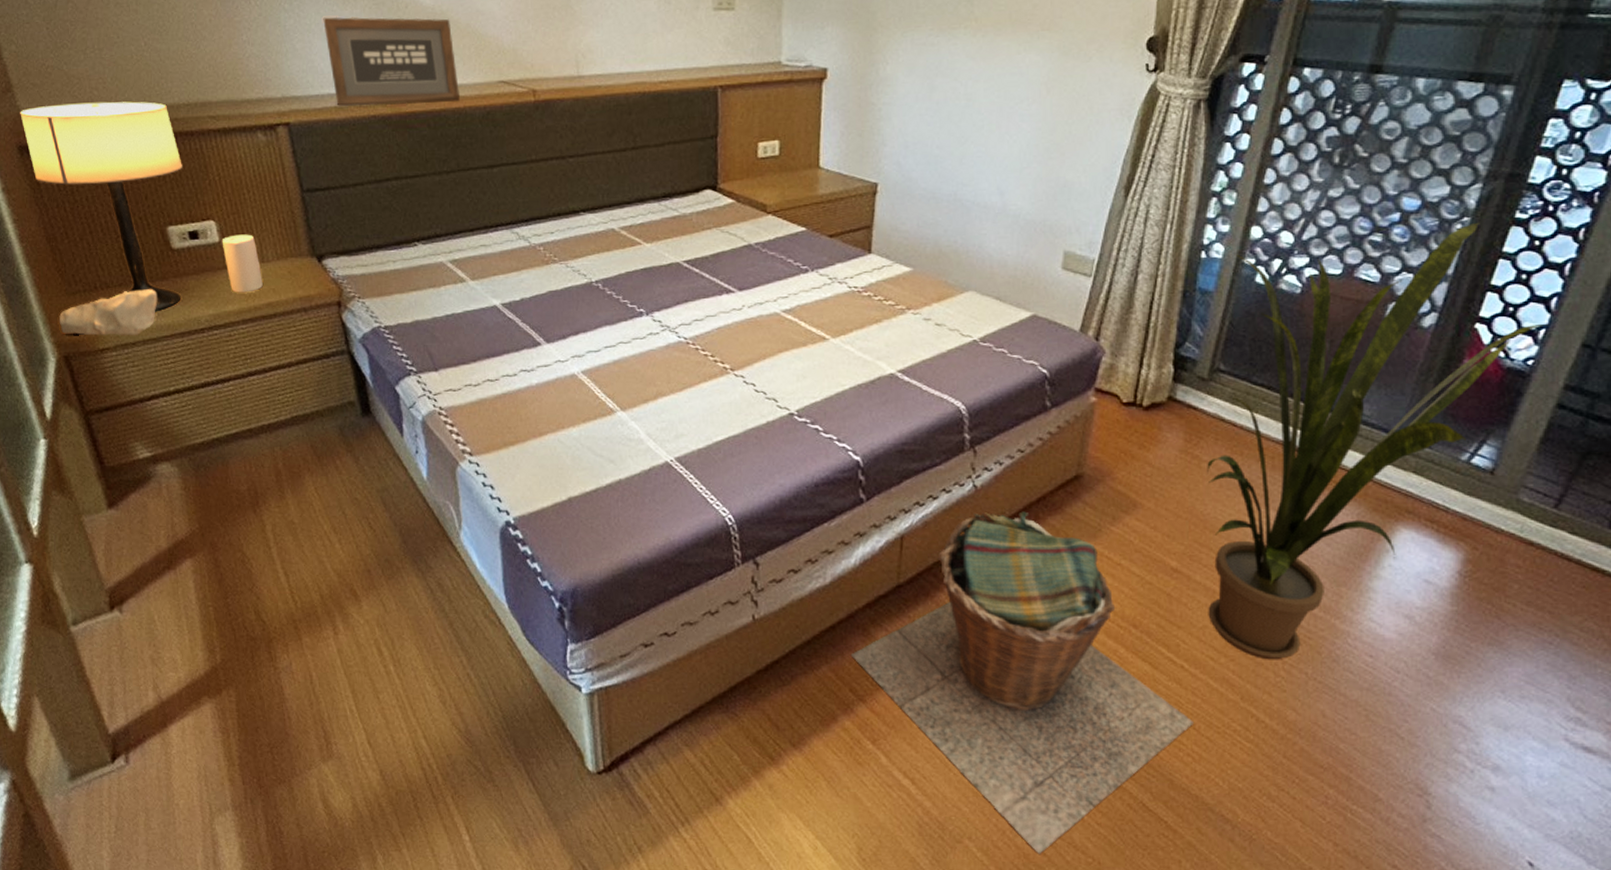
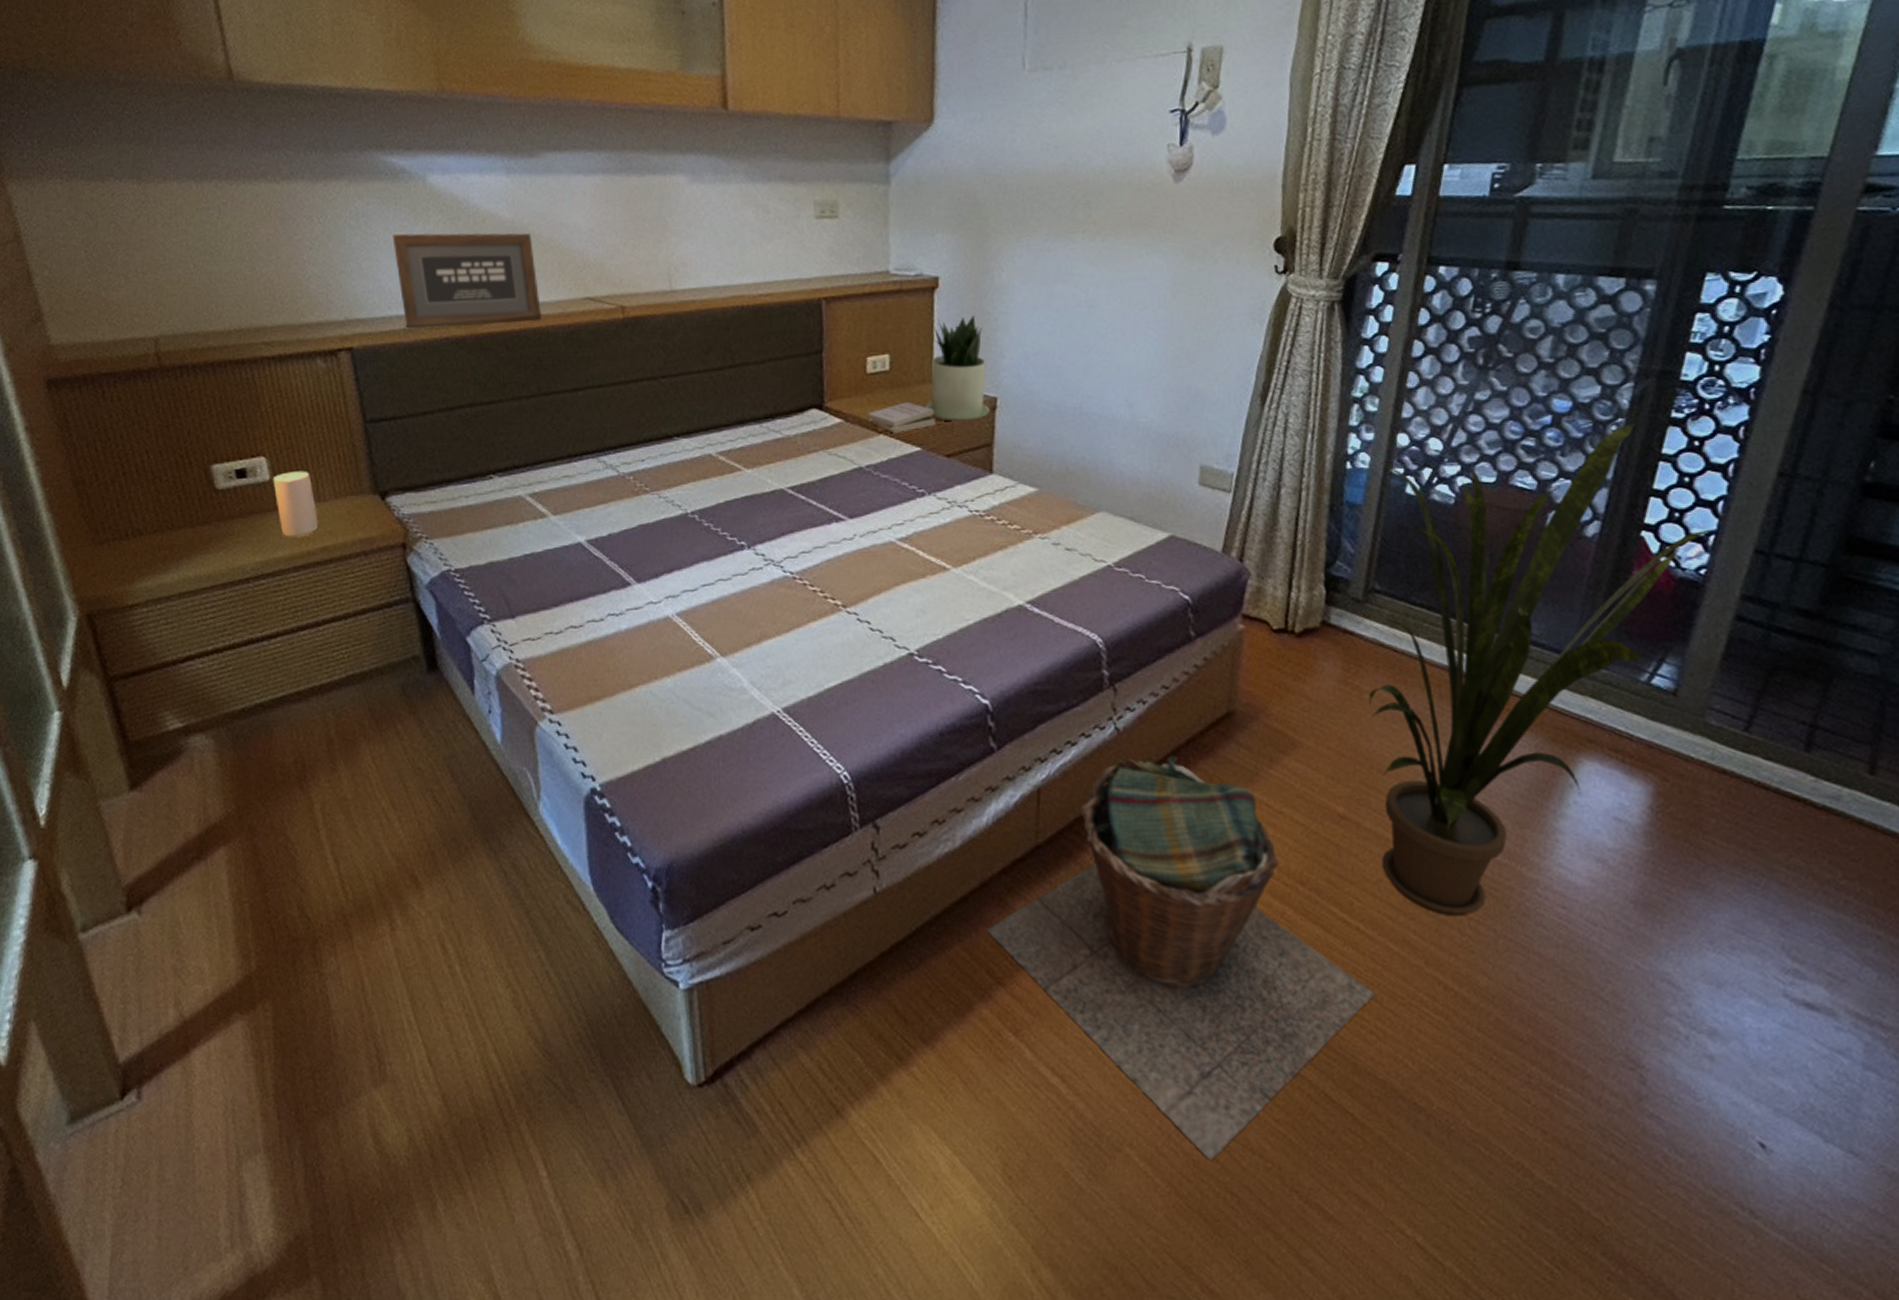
table lamp: present [19,101,184,311] -> none [49,328,232,560]
tissue: present [58,289,158,336] -> none [82,535,198,590]
books: none [757,184,820,215] -> present [866,401,936,434]
planter: none [811,105,870,206] -> present [926,315,989,423]

